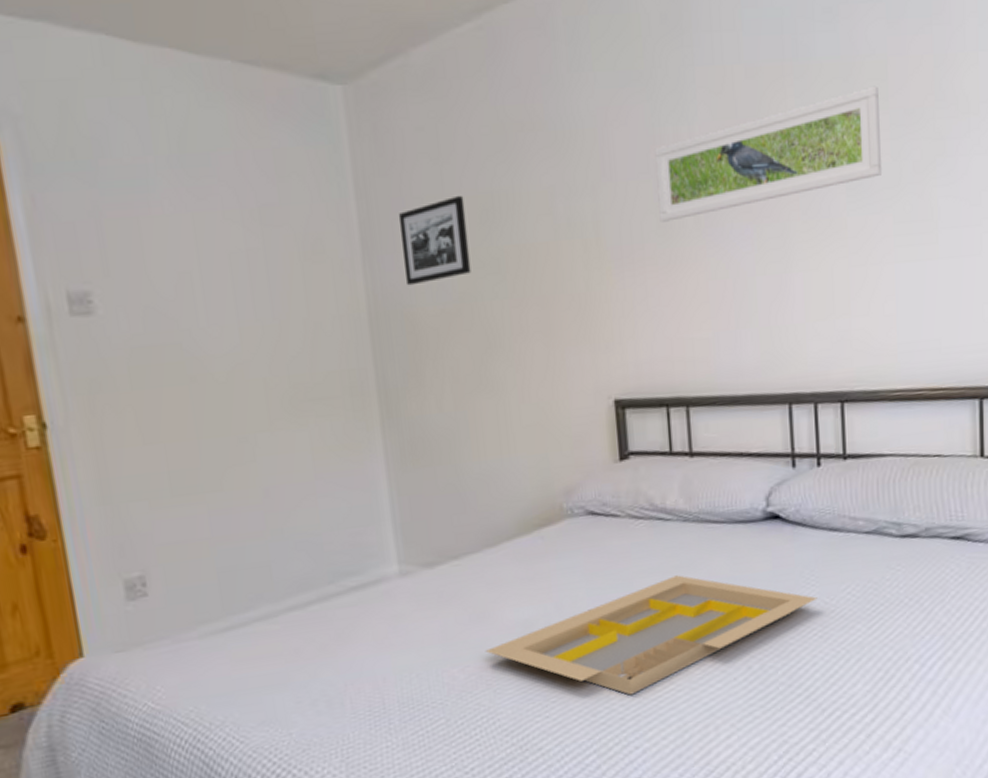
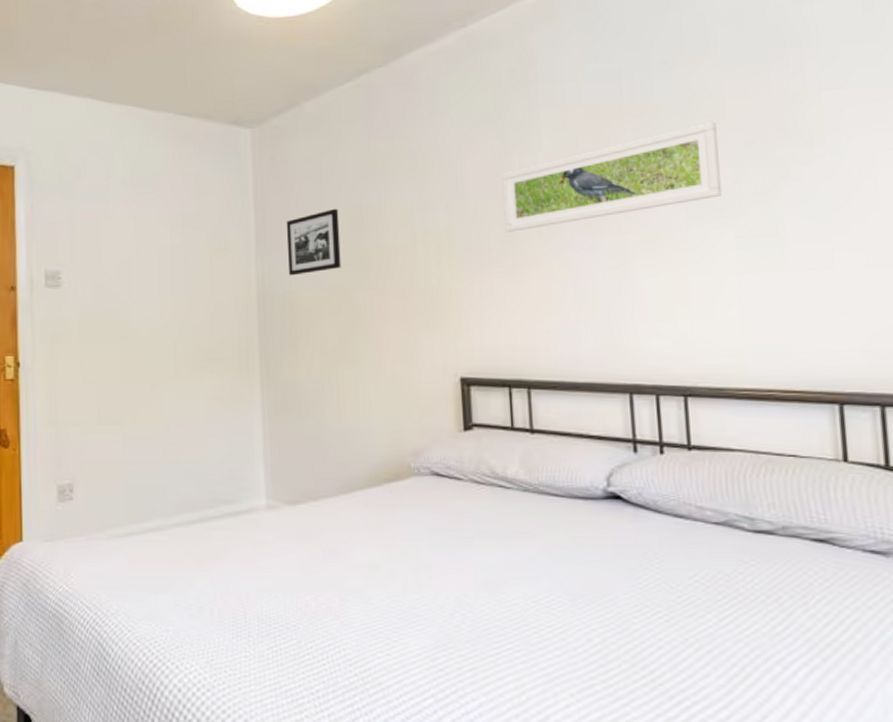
serving tray: present [485,575,818,695] -> none [335,540,662,647]

